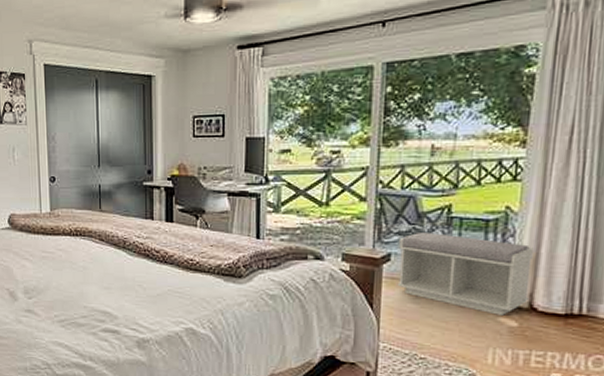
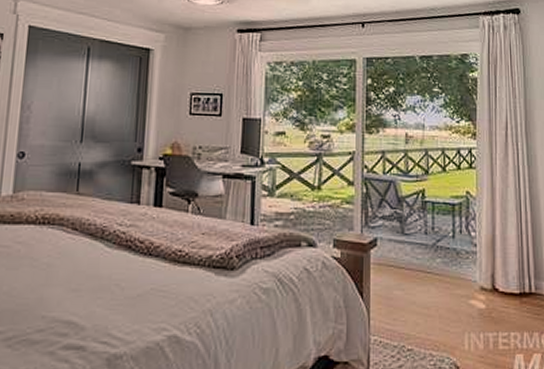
bench: present [397,233,533,315] -> none [383,217,492,298]

